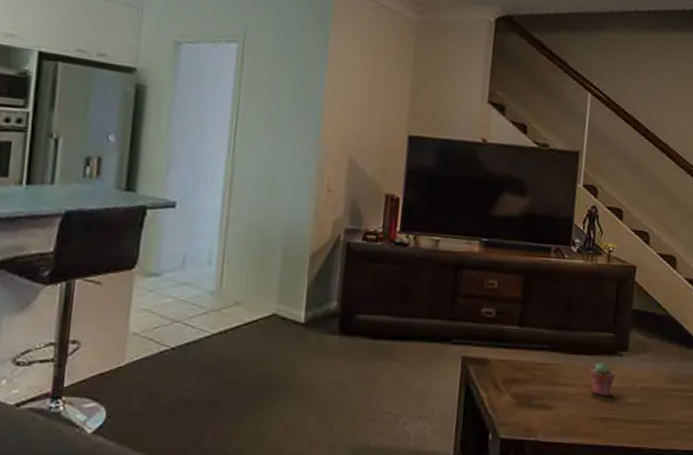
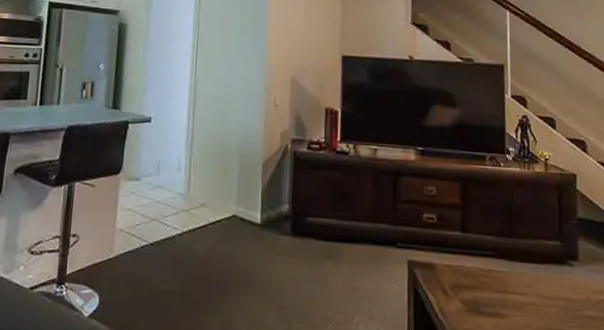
potted succulent: present [590,362,615,397] -> none [540,271,568,308]

